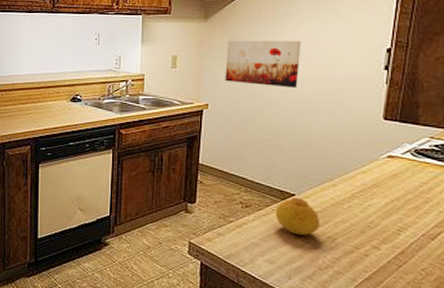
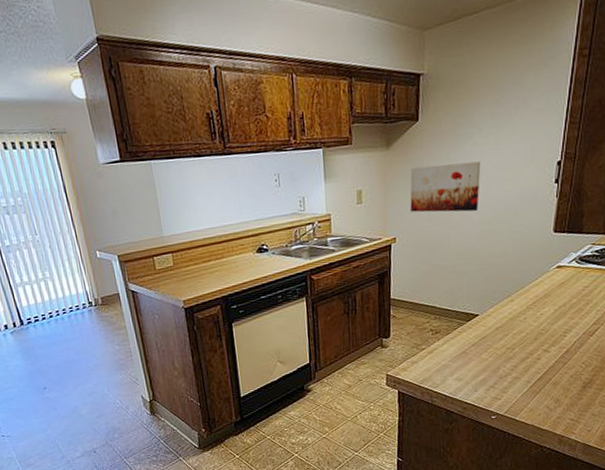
fruit: present [275,197,319,235] -> none [462,317,500,351]

